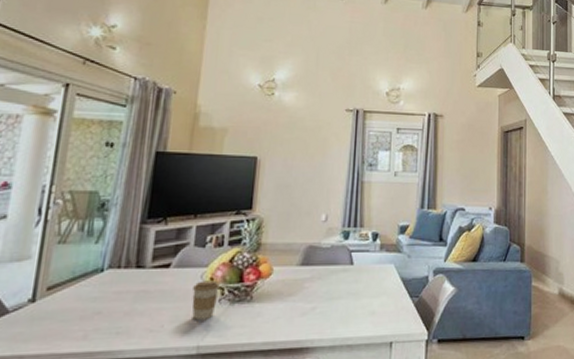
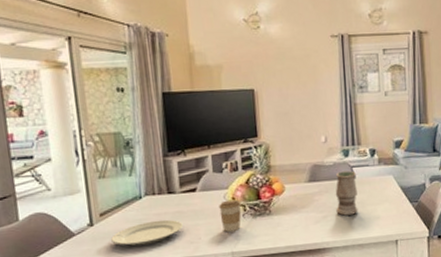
plate: none [53,299,146,332] -> present [111,219,183,246]
vase: none [327,255,354,309] -> present [335,170,358,216]

